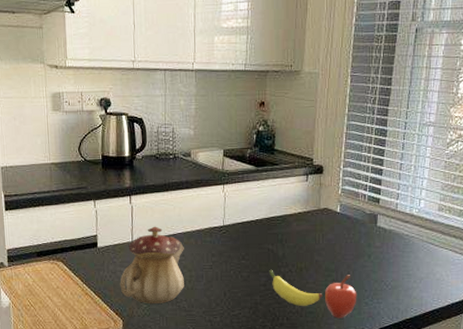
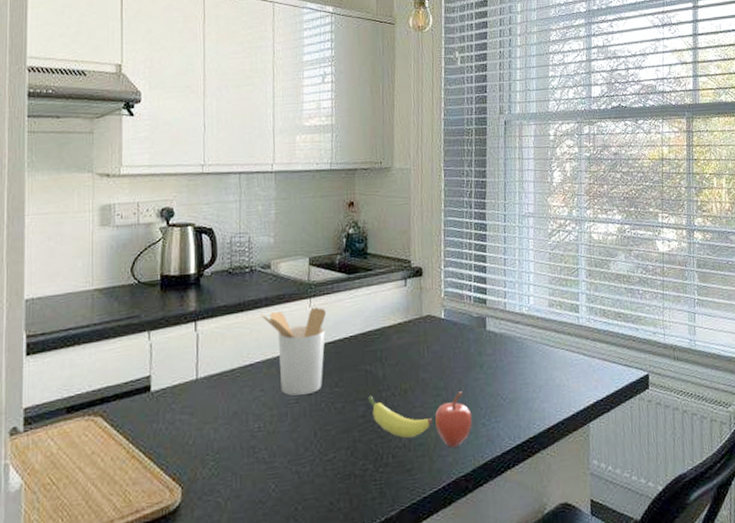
teapot: present [120,226,184,304] -> none [179,356,264,460]
utensil holder: none [182,192,236,262] -> present [261,307,326,396]

